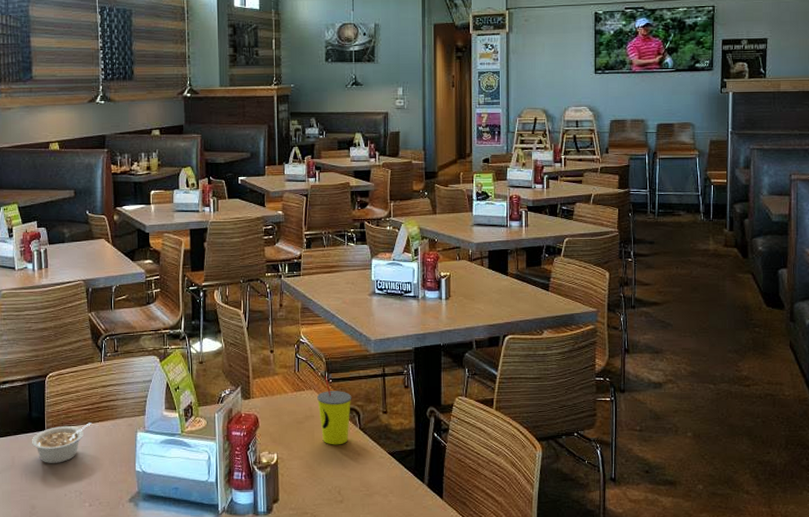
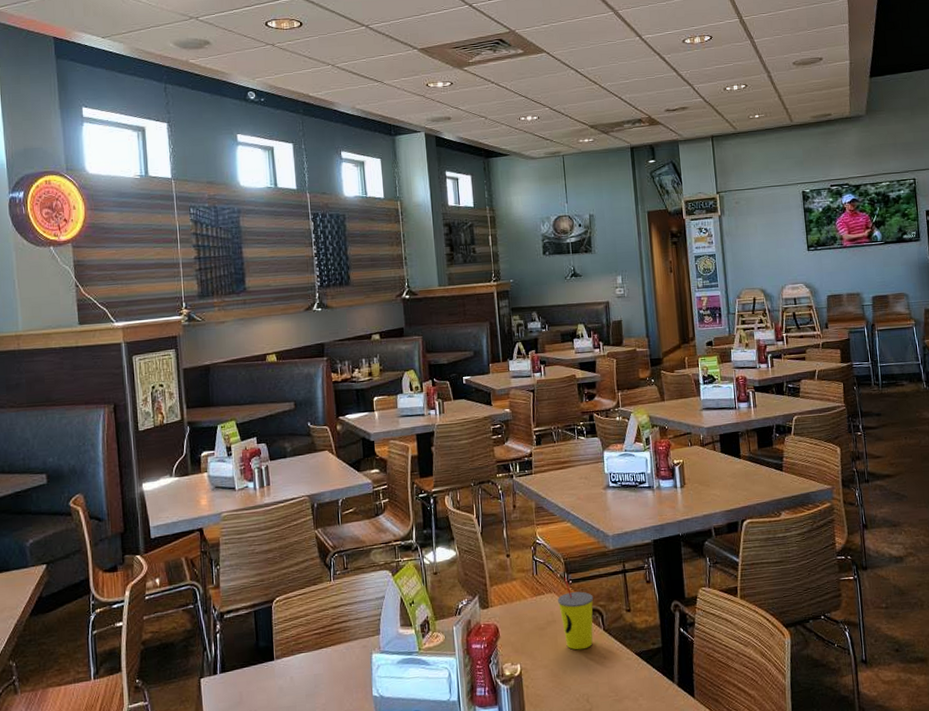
legume: present [31,423,92,463] -> none [259,647,324,696]

